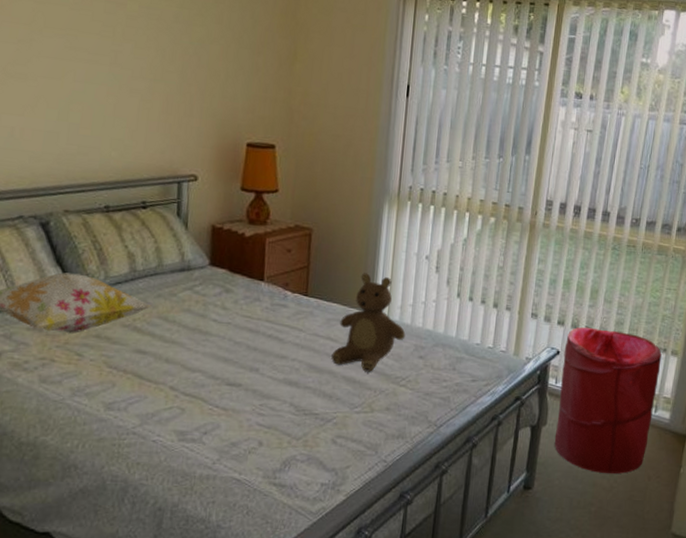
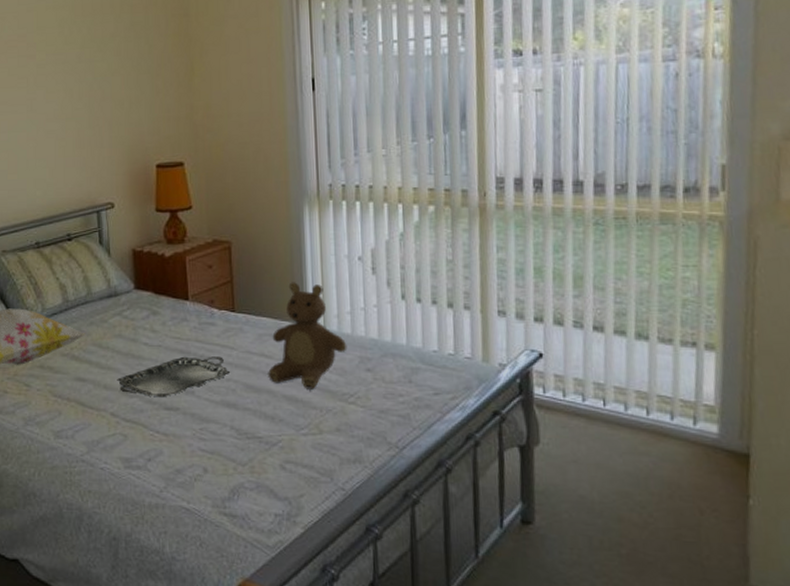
serving tray: none [181,335,297,374] -> present [118,356,231,398]
laundry hamper: present [554,327,662,474] -> none [548,322,692,506]

